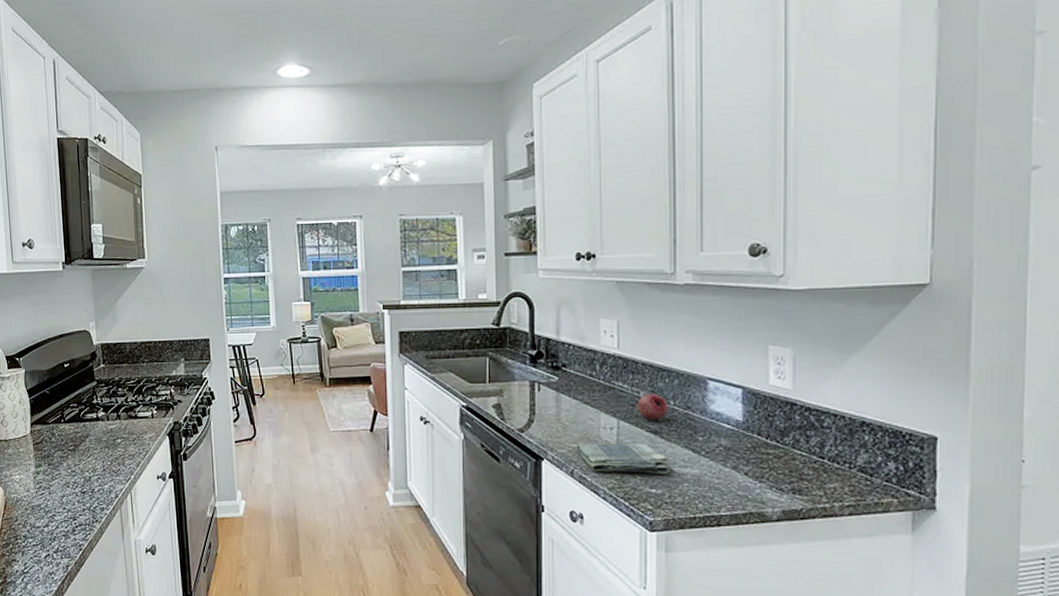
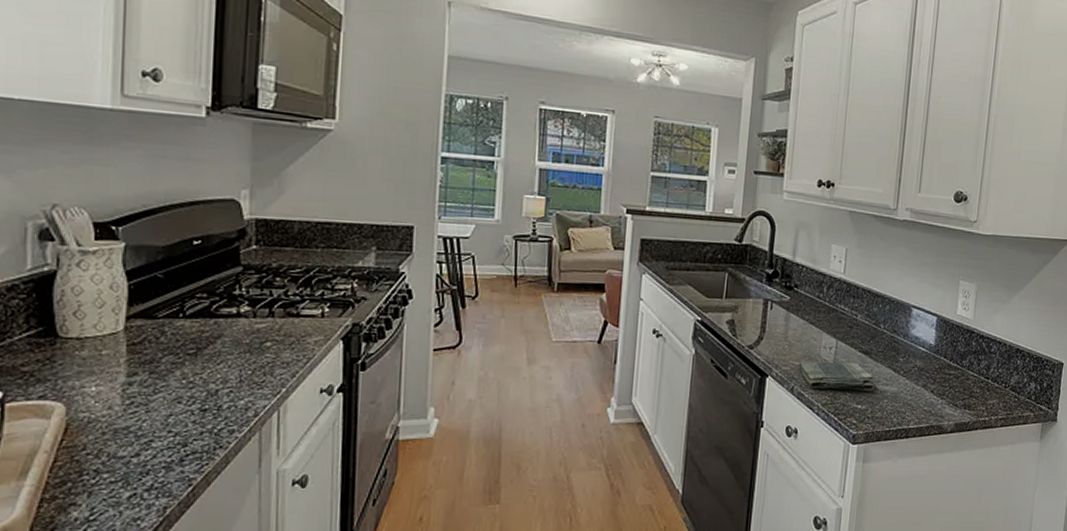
fruit: present [637,393,668,419] -> none [854,316,879,341]

